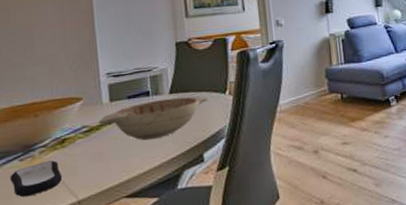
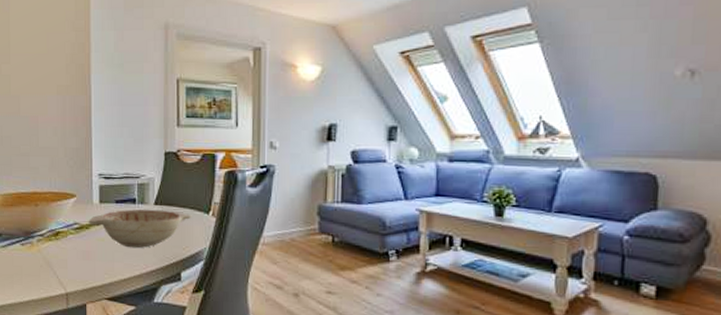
remote control: present [9,160,62,197] -> none [12,250,54,280]

